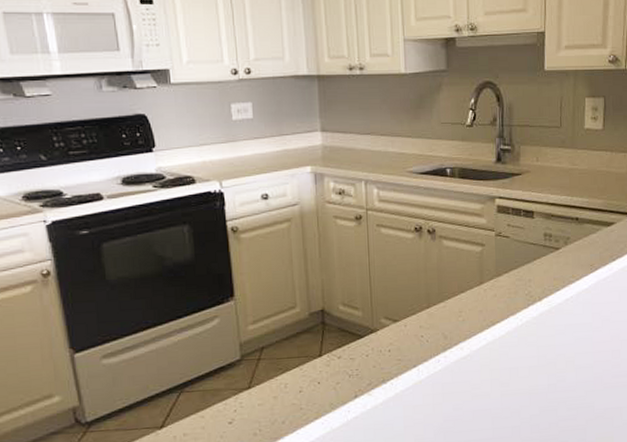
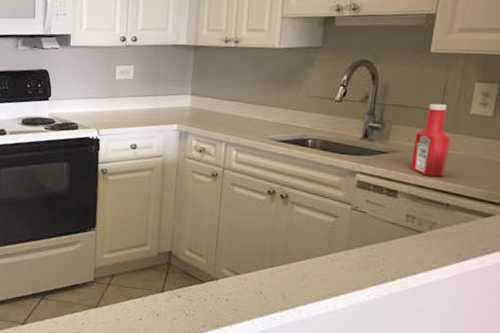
ketchup bottle: none [541,121,572,193] -> present [411,104,451,177]

